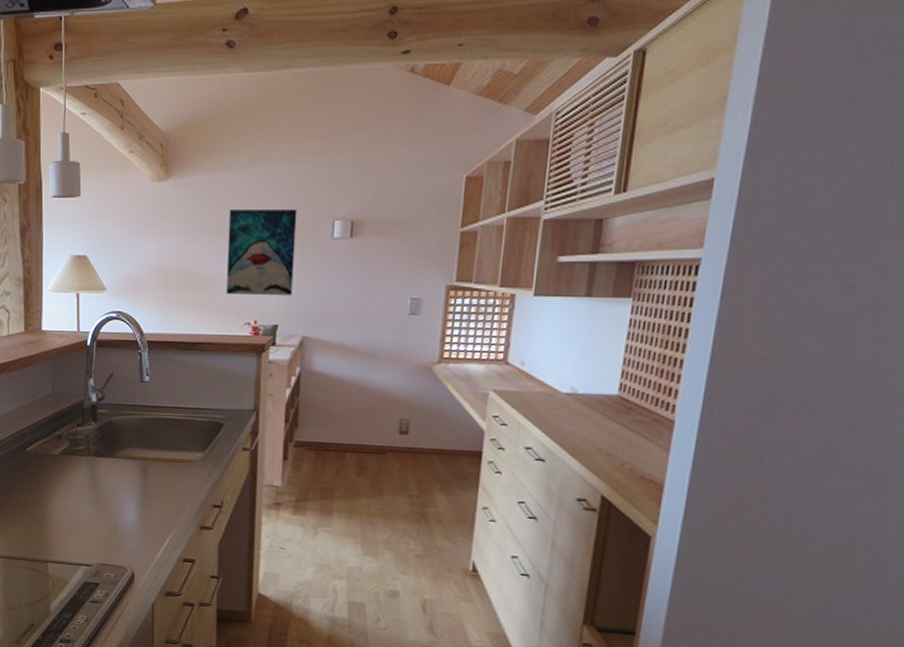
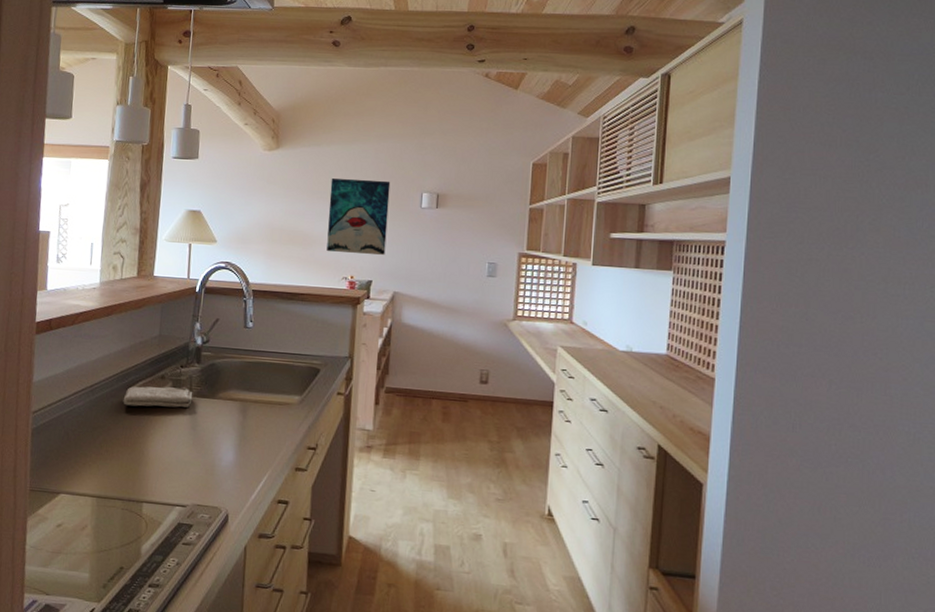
washcloth: none [20,446,91,468] -> present [123,386,193,408]

